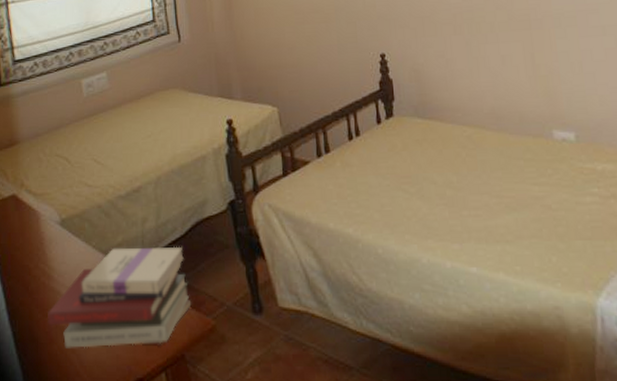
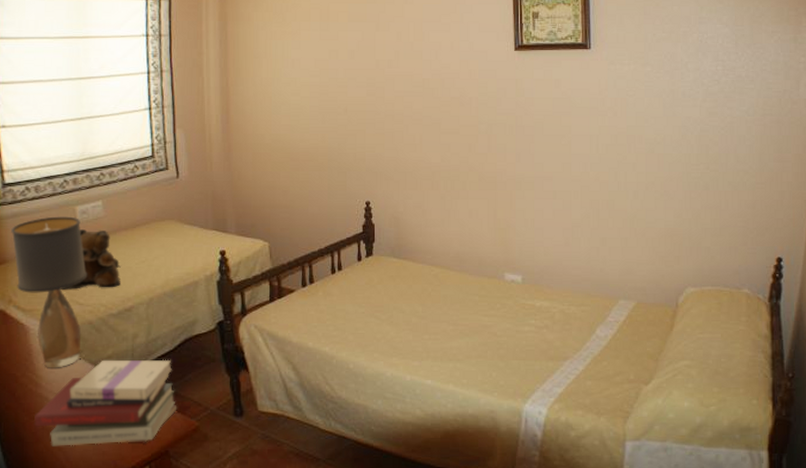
table lamp: none [22,90,95,259] -> present [11,216,88,368]
teddy bear: none [71,103,127,170] -> present [62,228,121,290]

